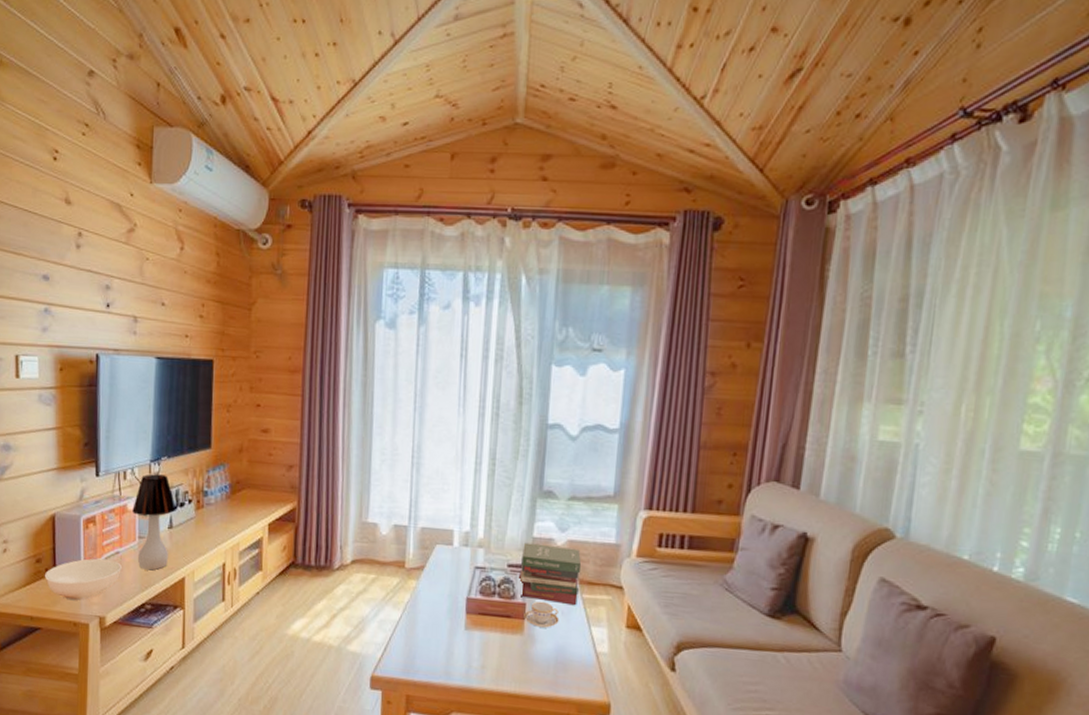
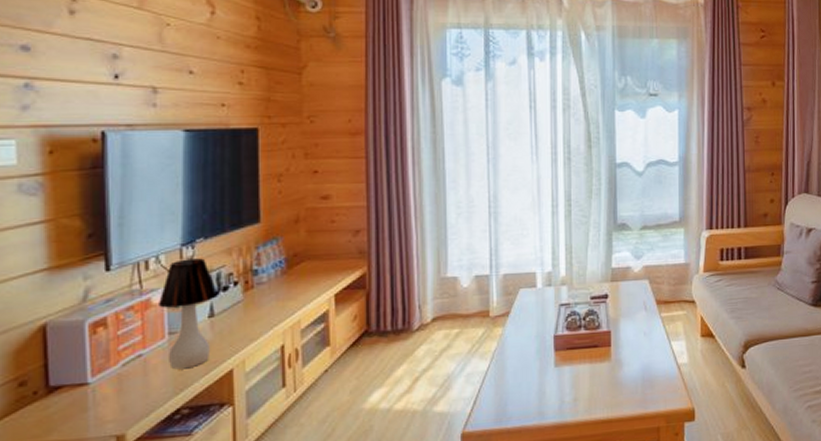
bowl: present [44,558,122,600] -> none [31,365,146,423]
books: present [518,542,582,605] -> none [601,273,658,326]
teacup: present [524,601,559,628] -> none [610,326,643,351]

